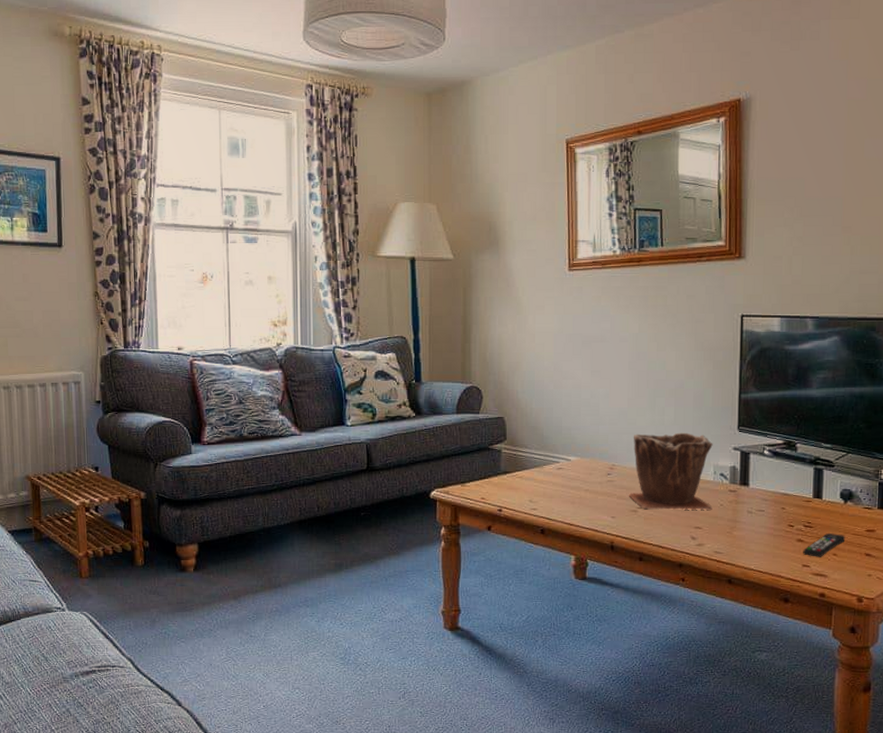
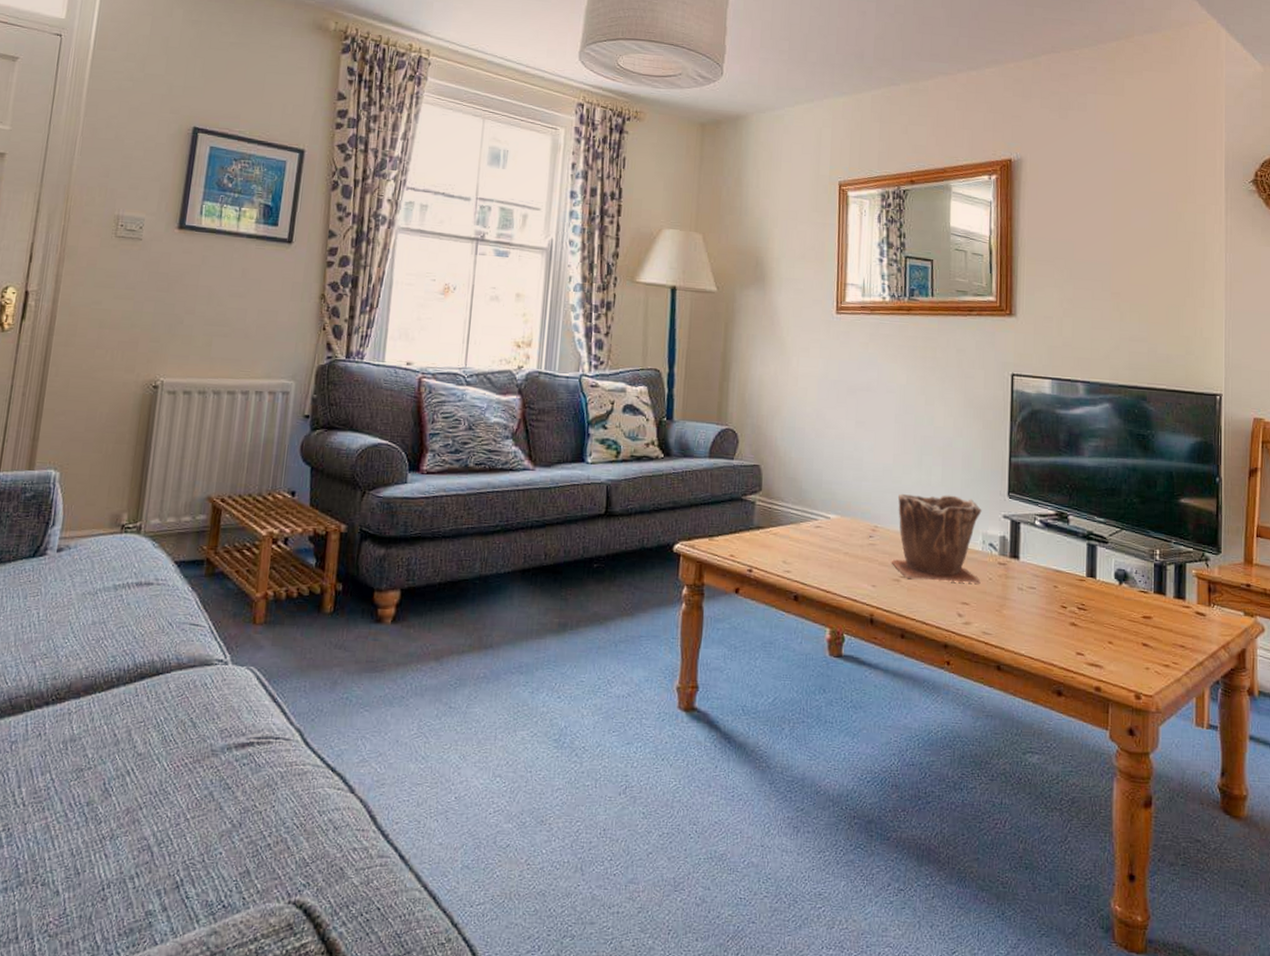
remote control: present [803,532,846,557] -> none [1077,617,1121,645]

